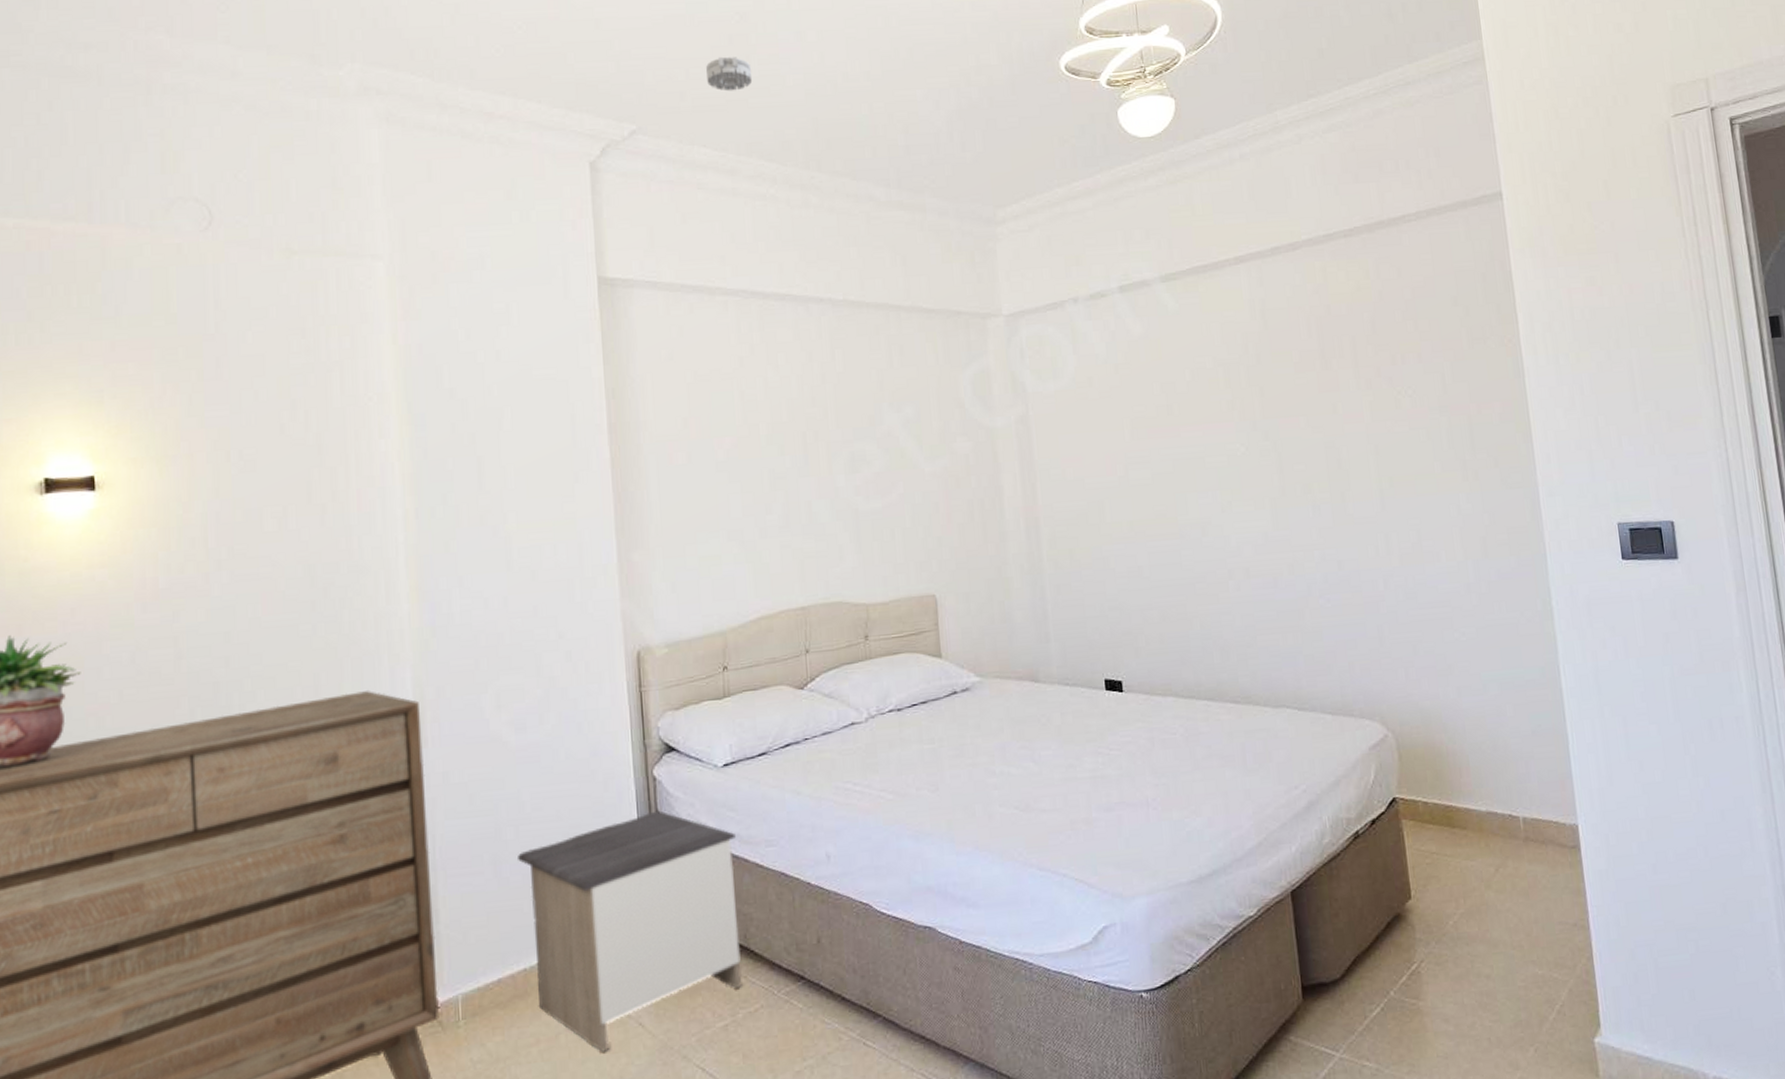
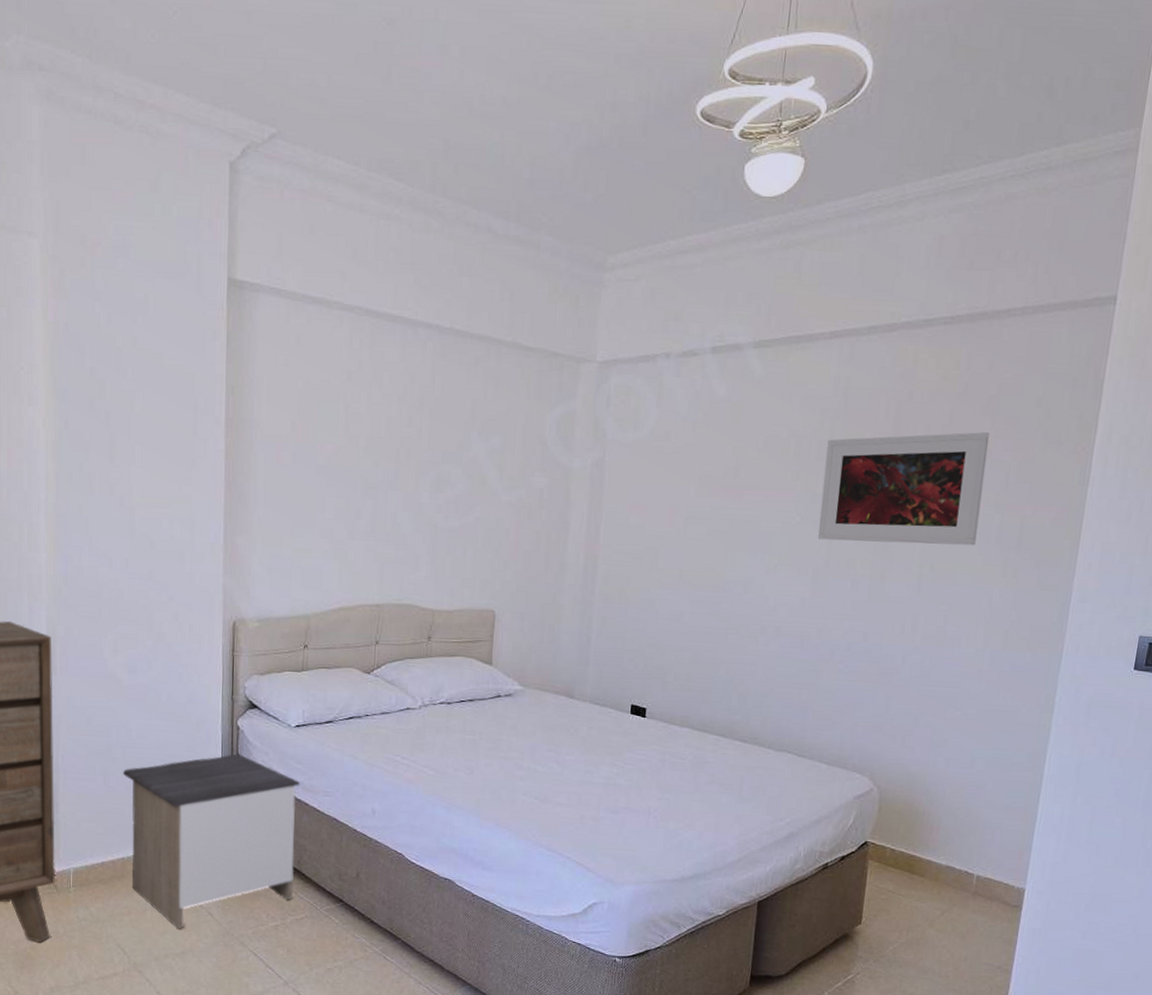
smoke detector: present [706,56,753,92] -> none [348,64,392,103]
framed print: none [1256,337,1429,468] -> present [818,432,990,546]

